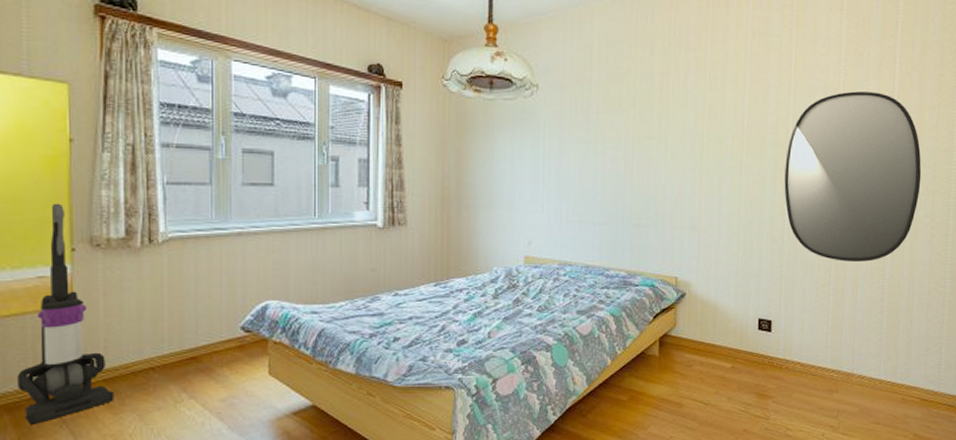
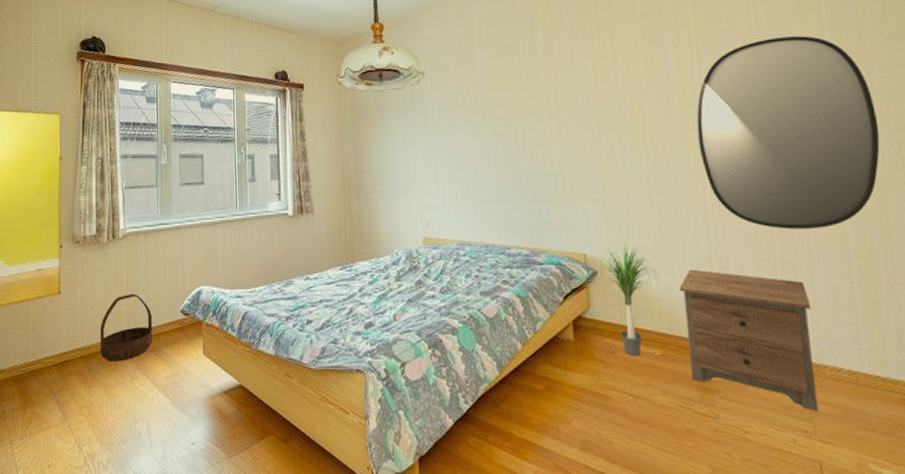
vacuum cleaner: present [18,203,114,425] -> none [22,209,88,394]
basket: none [131,307,203,384] -> present [100,293,152,362]
potted plant: none [679,267,744,369] -> present [590,241,669,356]
nightstand: none [752,293,851,410] -> present [679,269,819,411]

